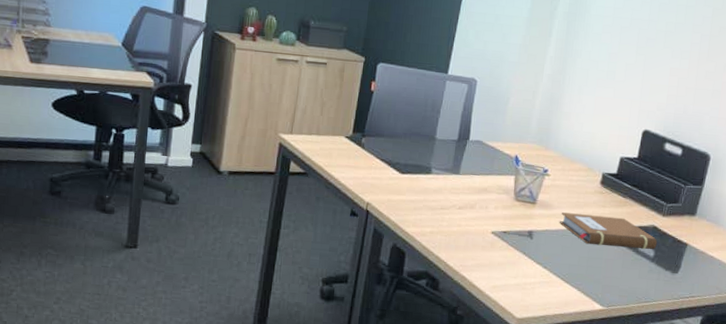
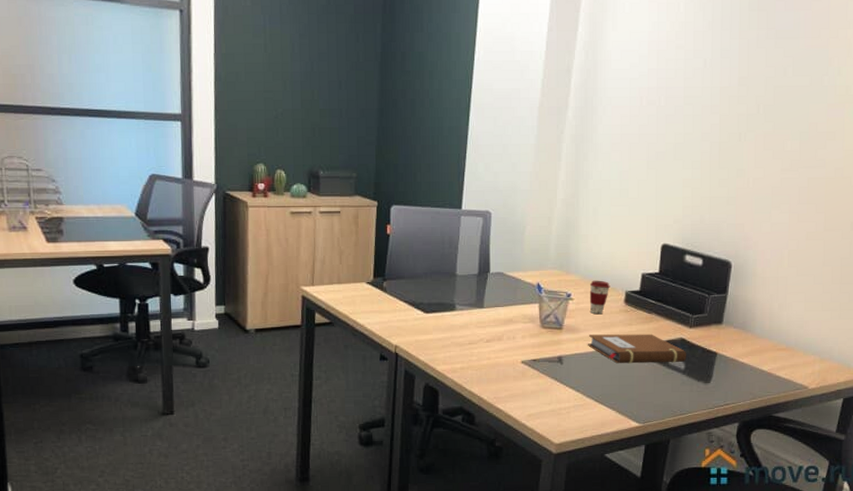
coffee cup: none [565,158,588,193] -> present [589,280,610,315]

